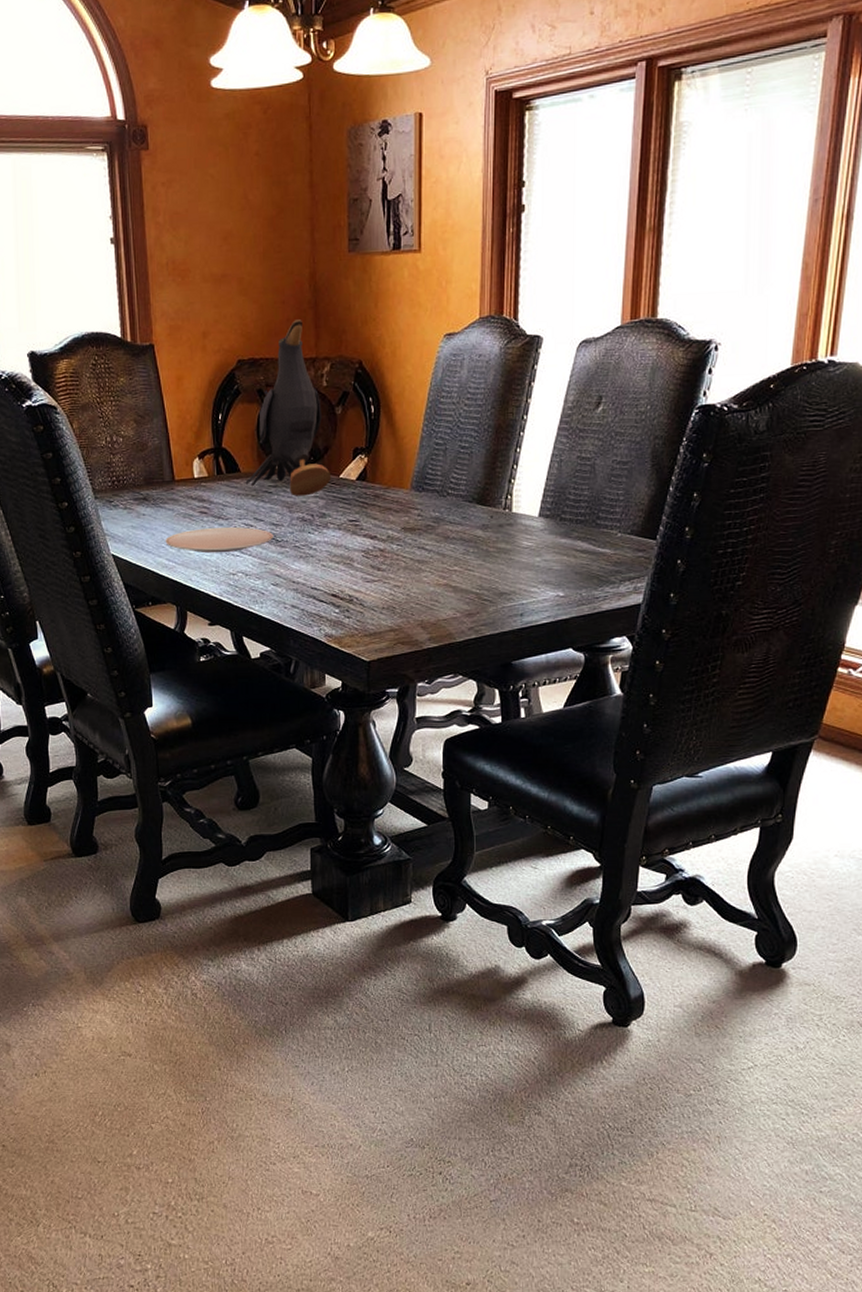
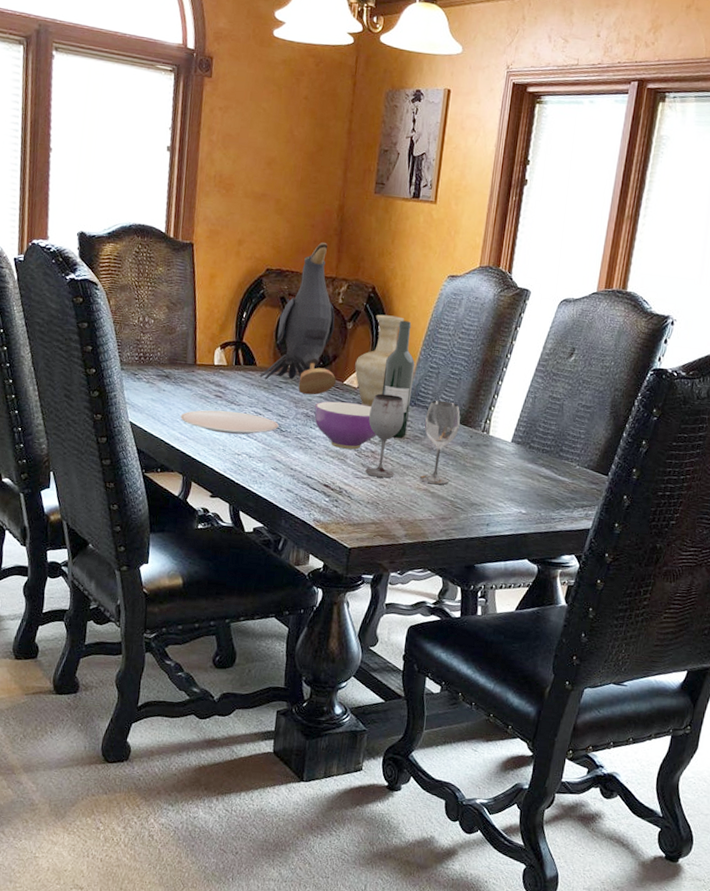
bowl: none [311,498,384,551] -> present [314,401,377,450]
vase: none [350,391,399,501] -> present [355,314,404,408]
wineglass: none [373,480,476,578] -> present [365,393,461,485]
wine bottle: none [383,394,418,531] -> present [381,320,415,438]

